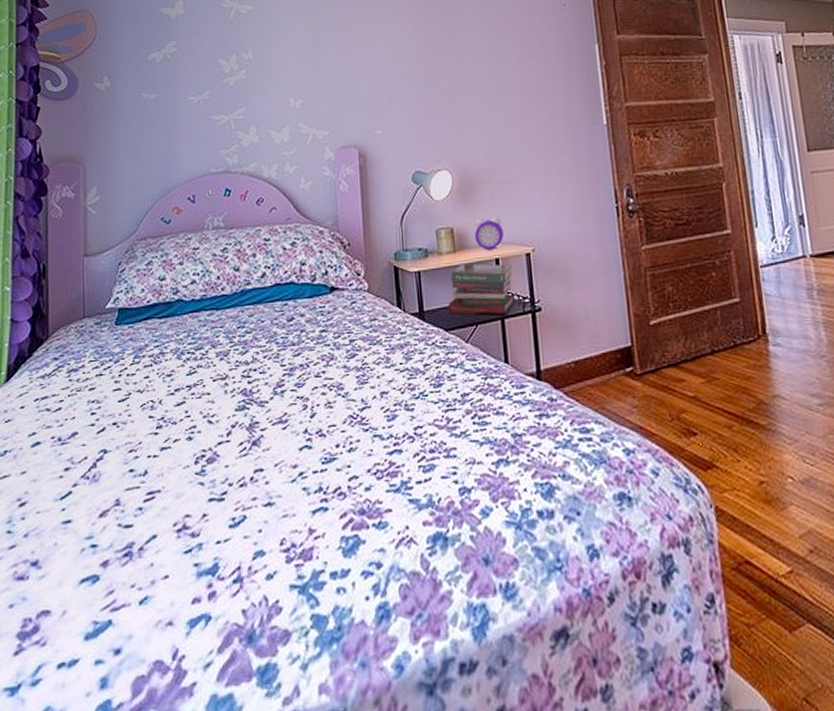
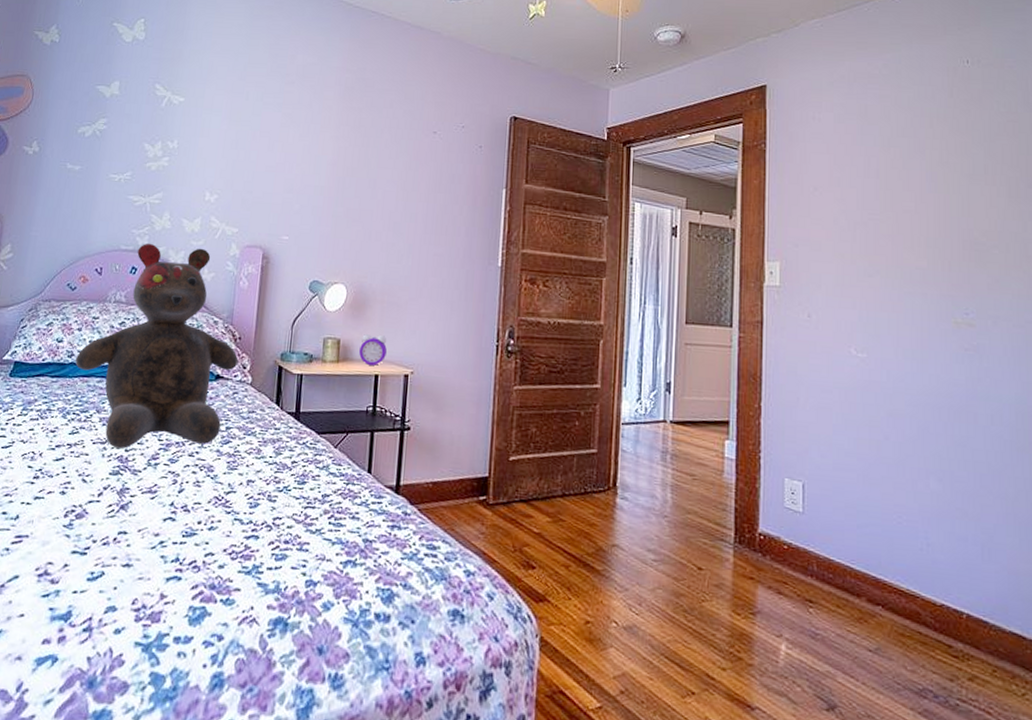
teddy bear: none [181,157,351,383] -> present [75,243,239,450]
books: present [448,264,515,316] -> none [322,375,389,429]

